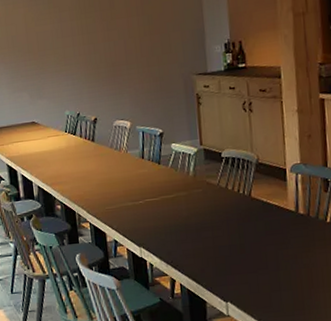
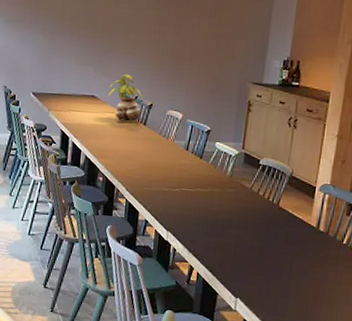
potted plant: none [48,92,86,142] -> present [108,74,142,121]

